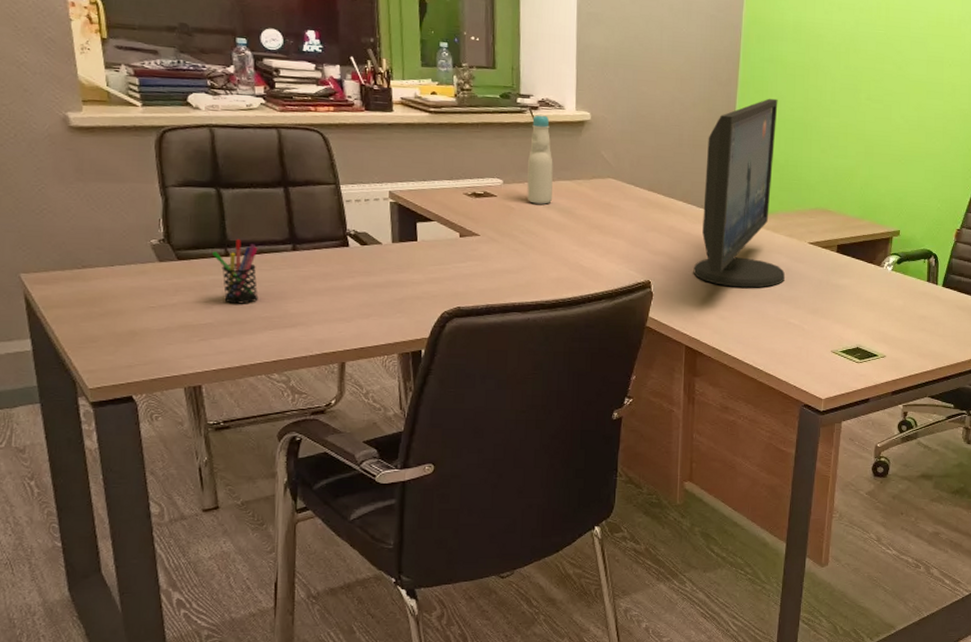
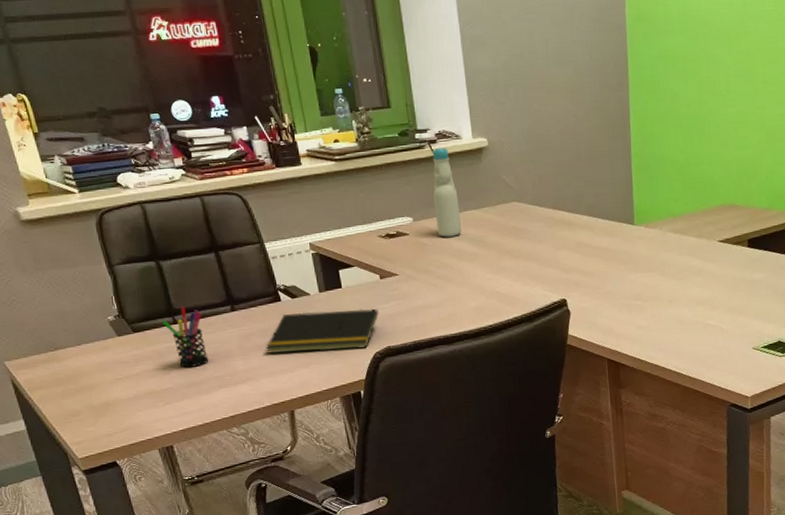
notepad: none [324,261,454,306] -> present [266,309,380,355]
computer monitor: present [693,98,785,288] -> none [605,96,698,296]

